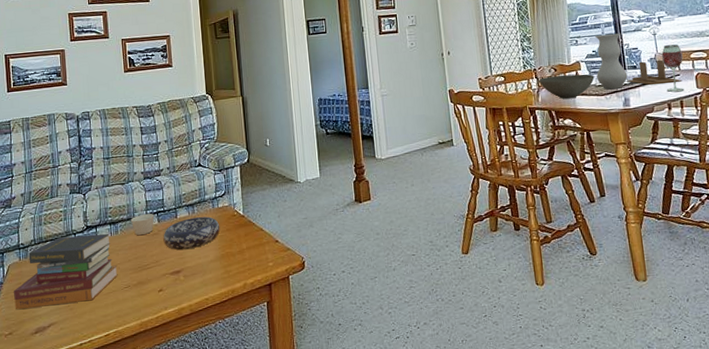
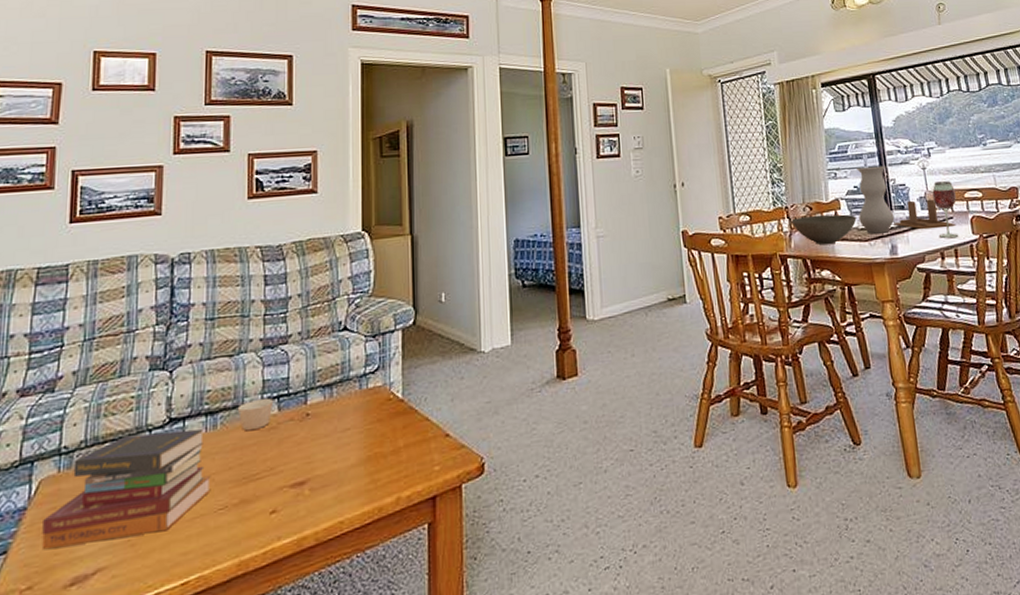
decorative bowl: present [163,216,221,251] -> none [284,401,368,452]

